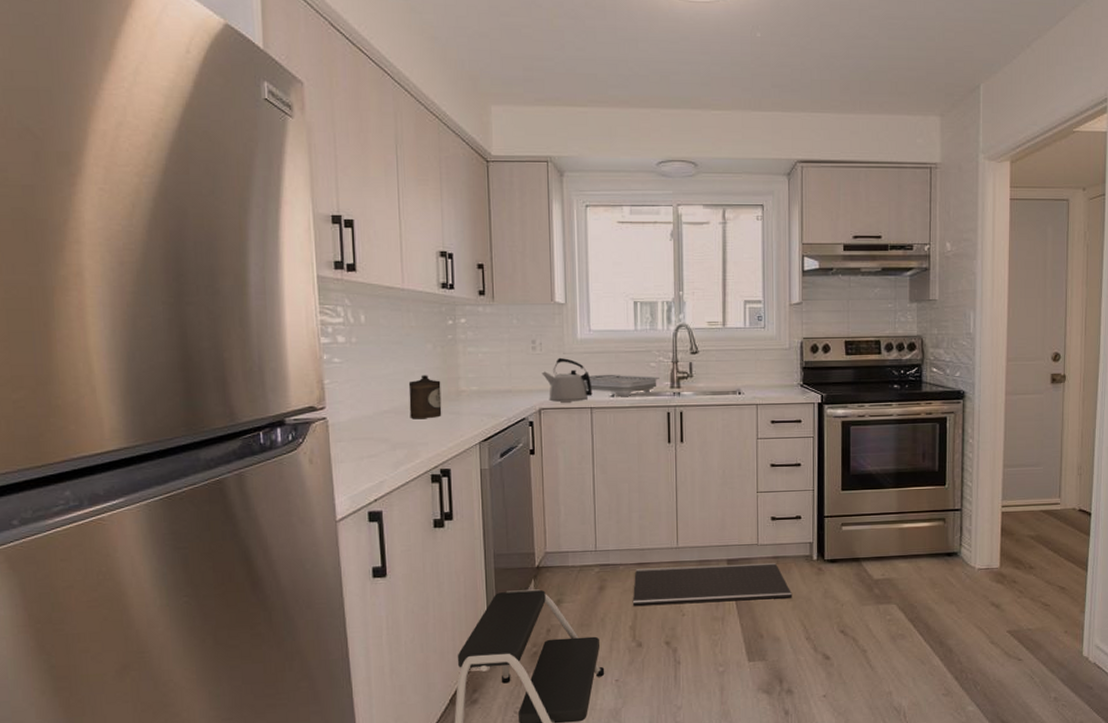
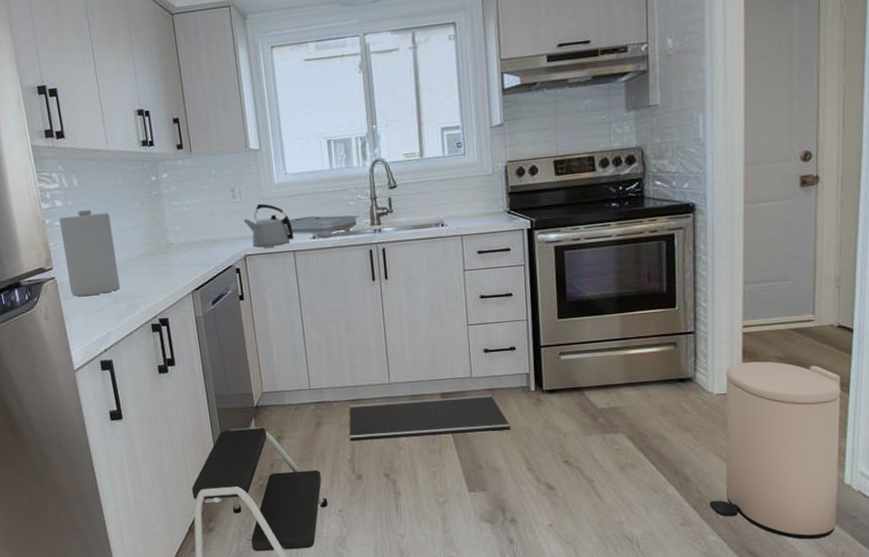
paper towel holder: none [340,349,401,440] -> present [59,210,121,296]
canister: present [408,375,442,420] -> none [122,231,156,274]
pedal bin: none [969,539,1081,709] -> present [709,361,841,539]

